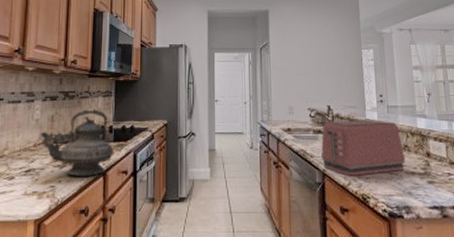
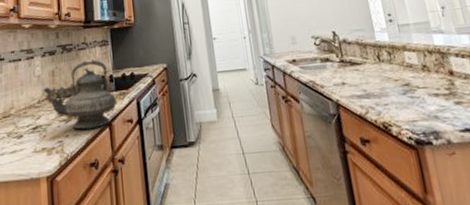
toaster: present [321,120,405,176] -> none [330,41,426,104]

